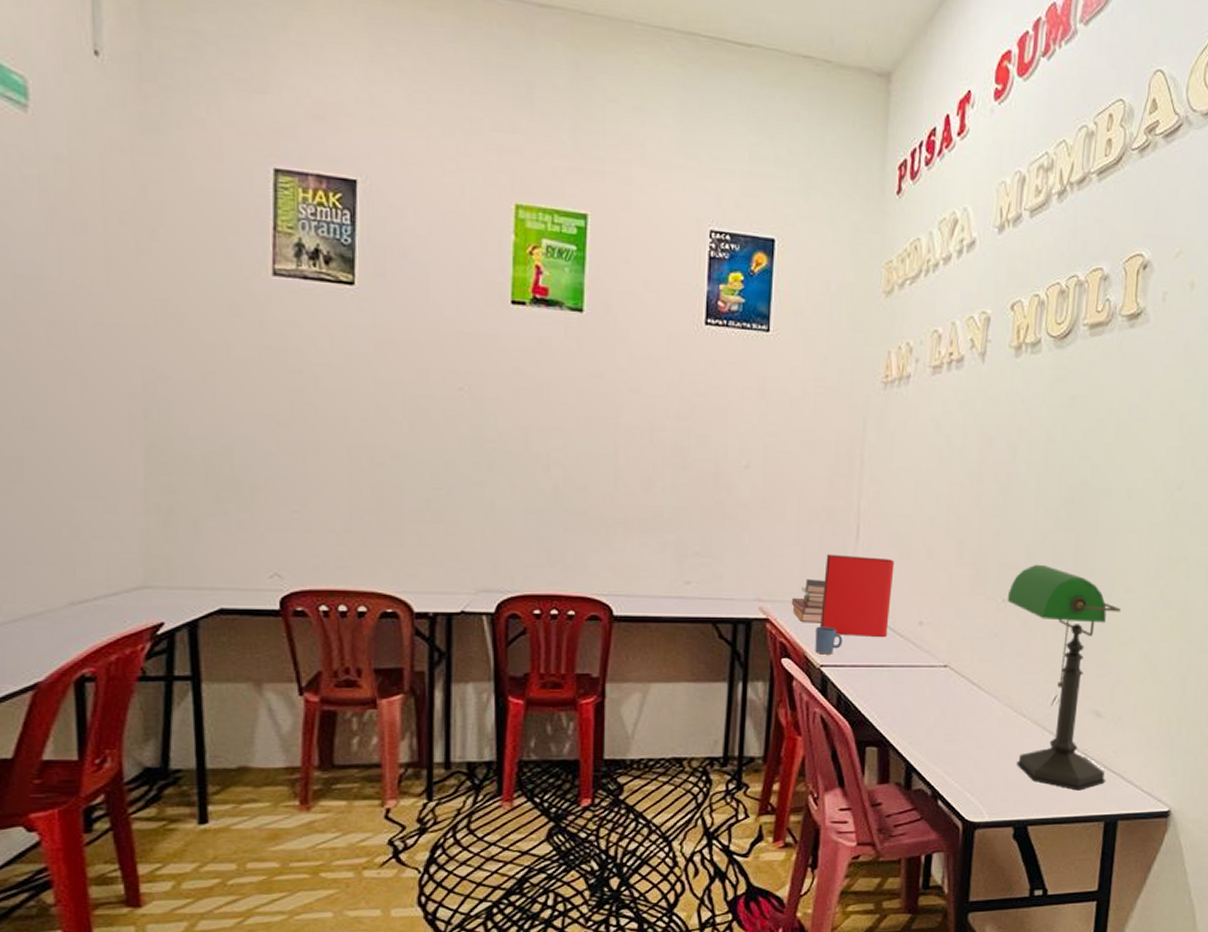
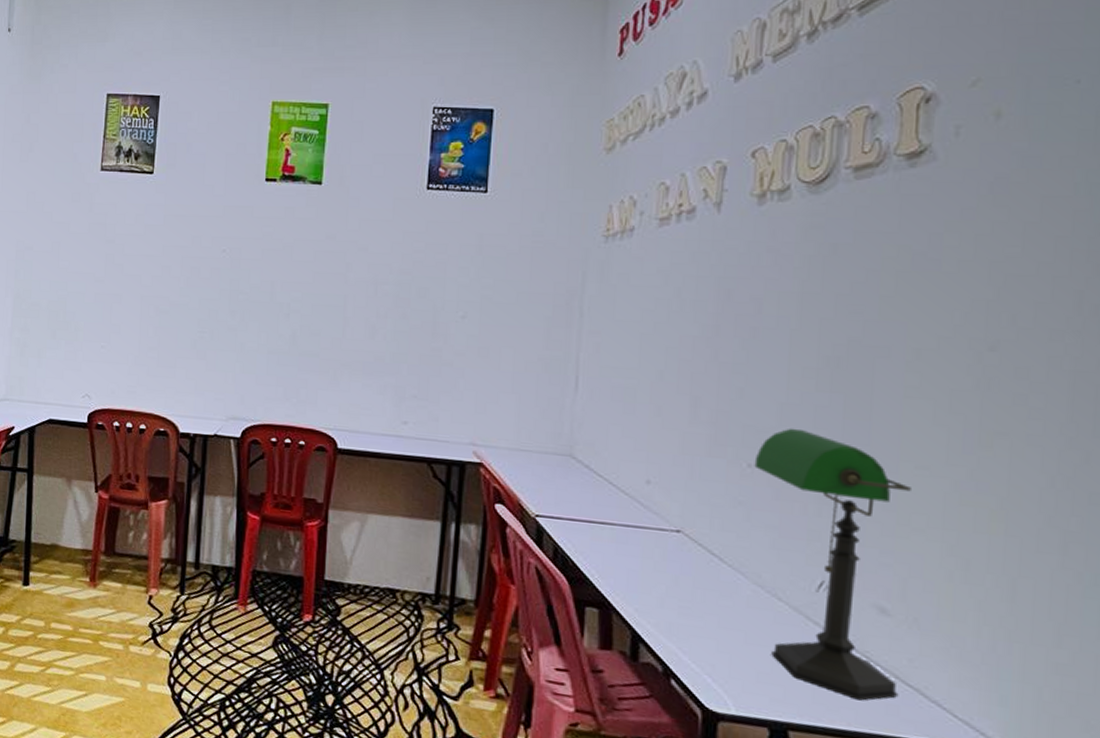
books: present [791,578,825,623] -> none [505,426,541,472]
mug: present [815,626,843,655] -> none [530,475,560,505]
book: present [820,554,895,638] -> none [536,404,618,494]

